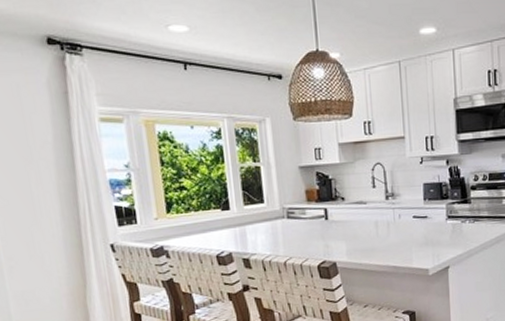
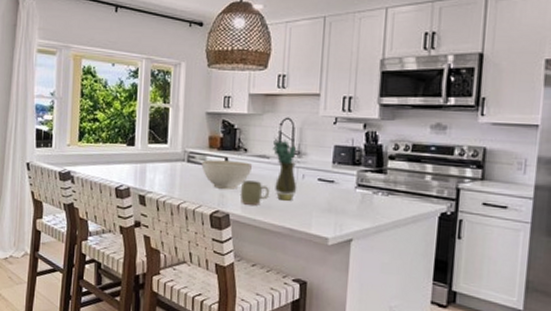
bowl: none [302,210,352,240] -> present [201,159,253,190]
mug: none [343,227,371,251] -> present [240,180,269,205]
vase: none [368,183,396,241] -> present [273,138,297,201]

